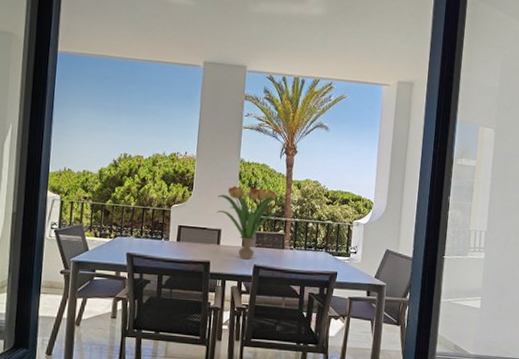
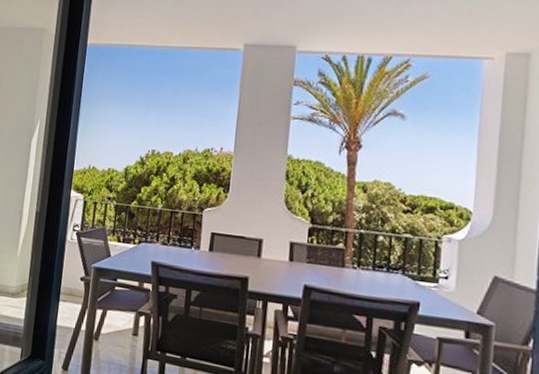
flower arrangement: present [216,186,282,260] -> none [257,187,342,279]

